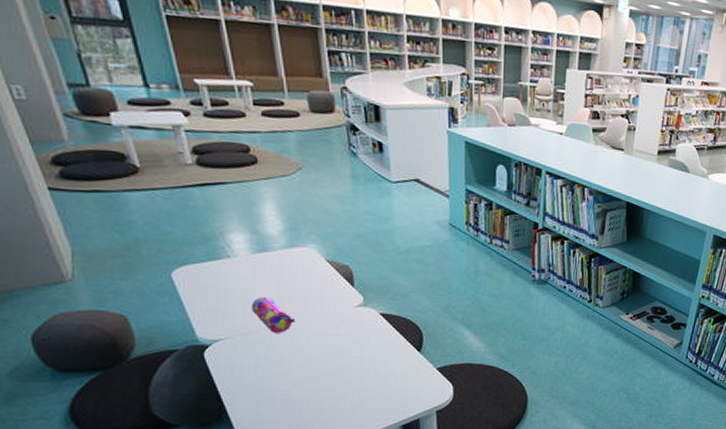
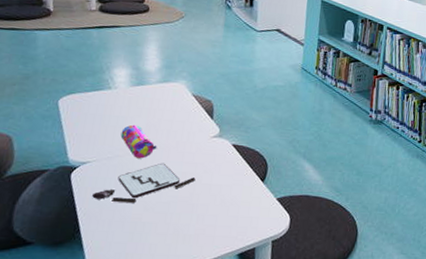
board game: none [231,336,344,381] -> present [91,163,196,204]

